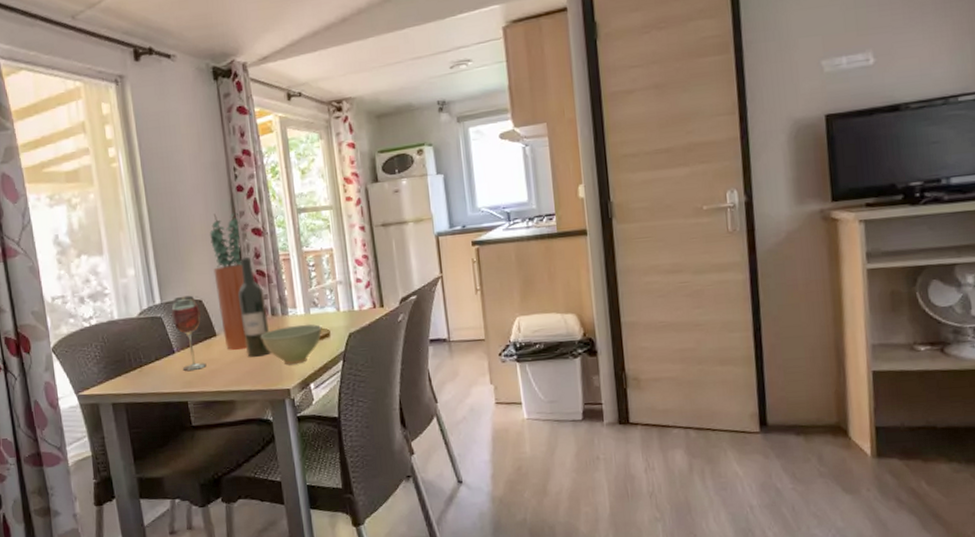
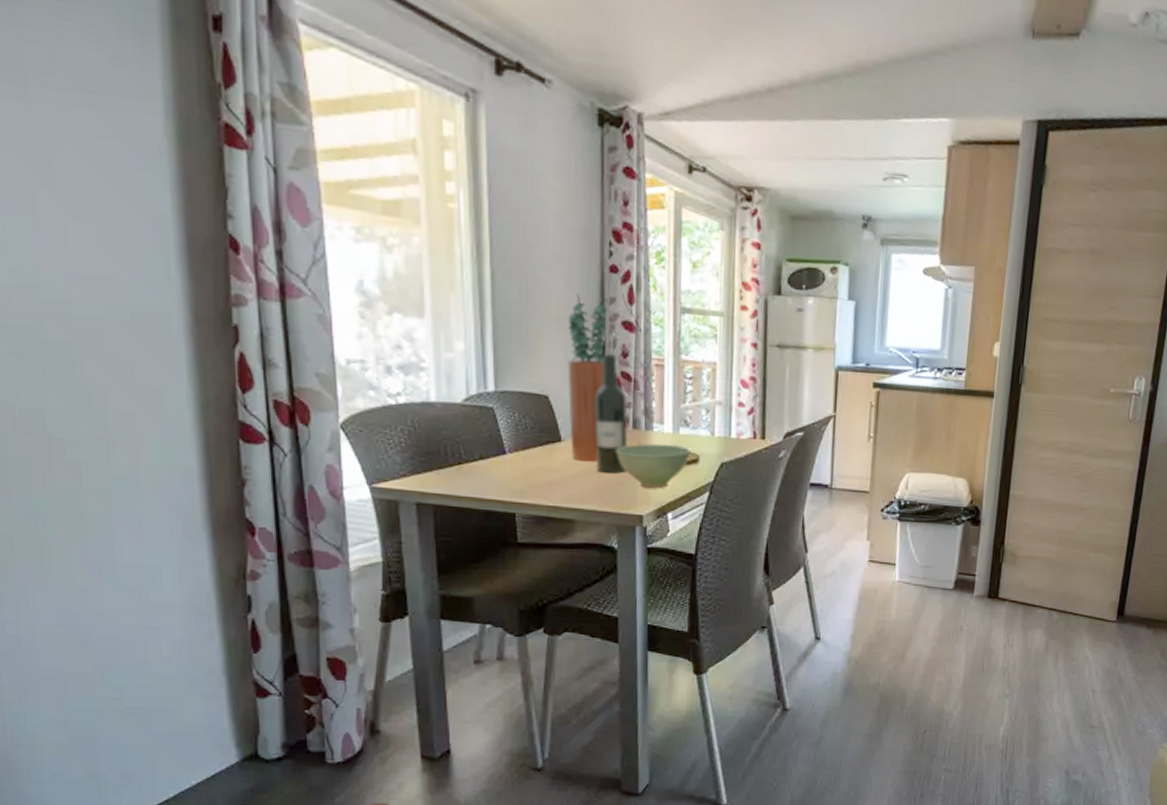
wineglass: present [171,295,207,371] -> none [507,386,545,478]

